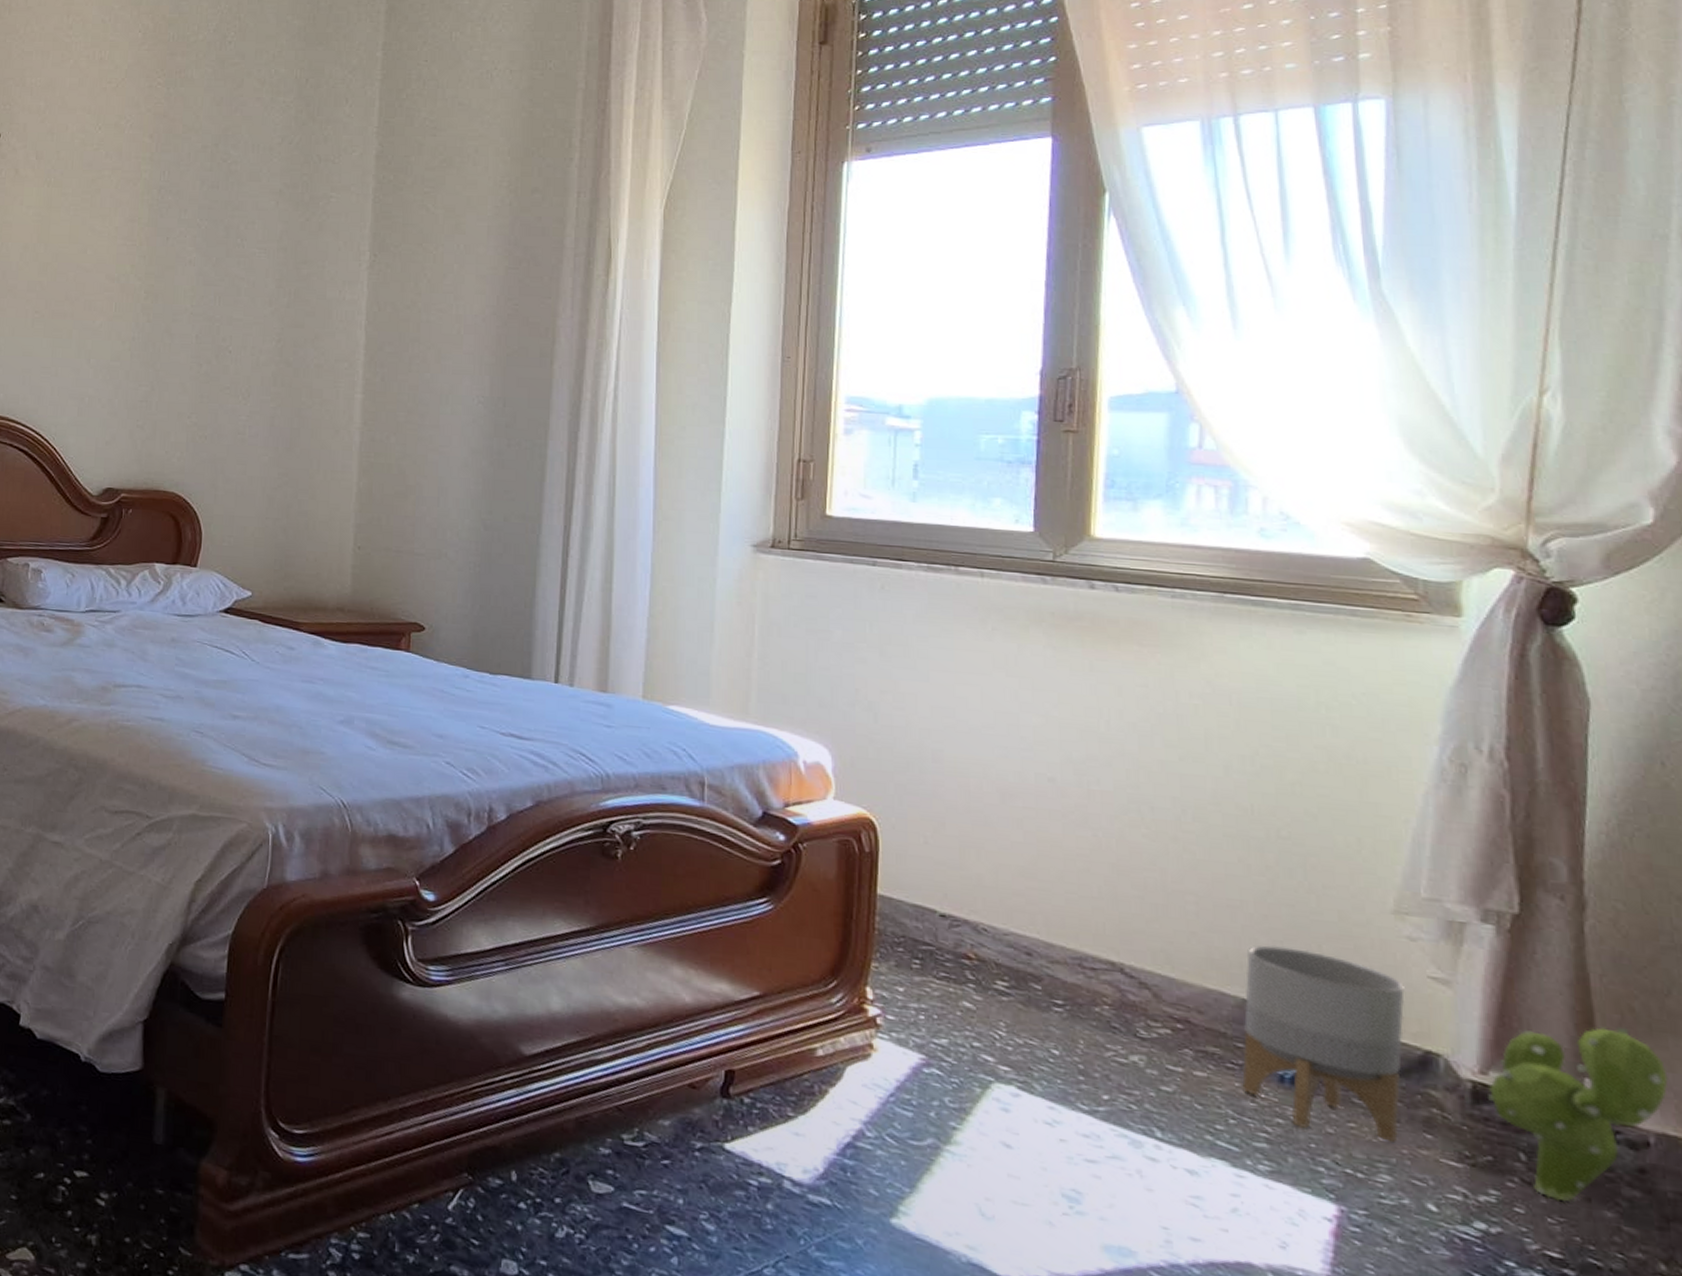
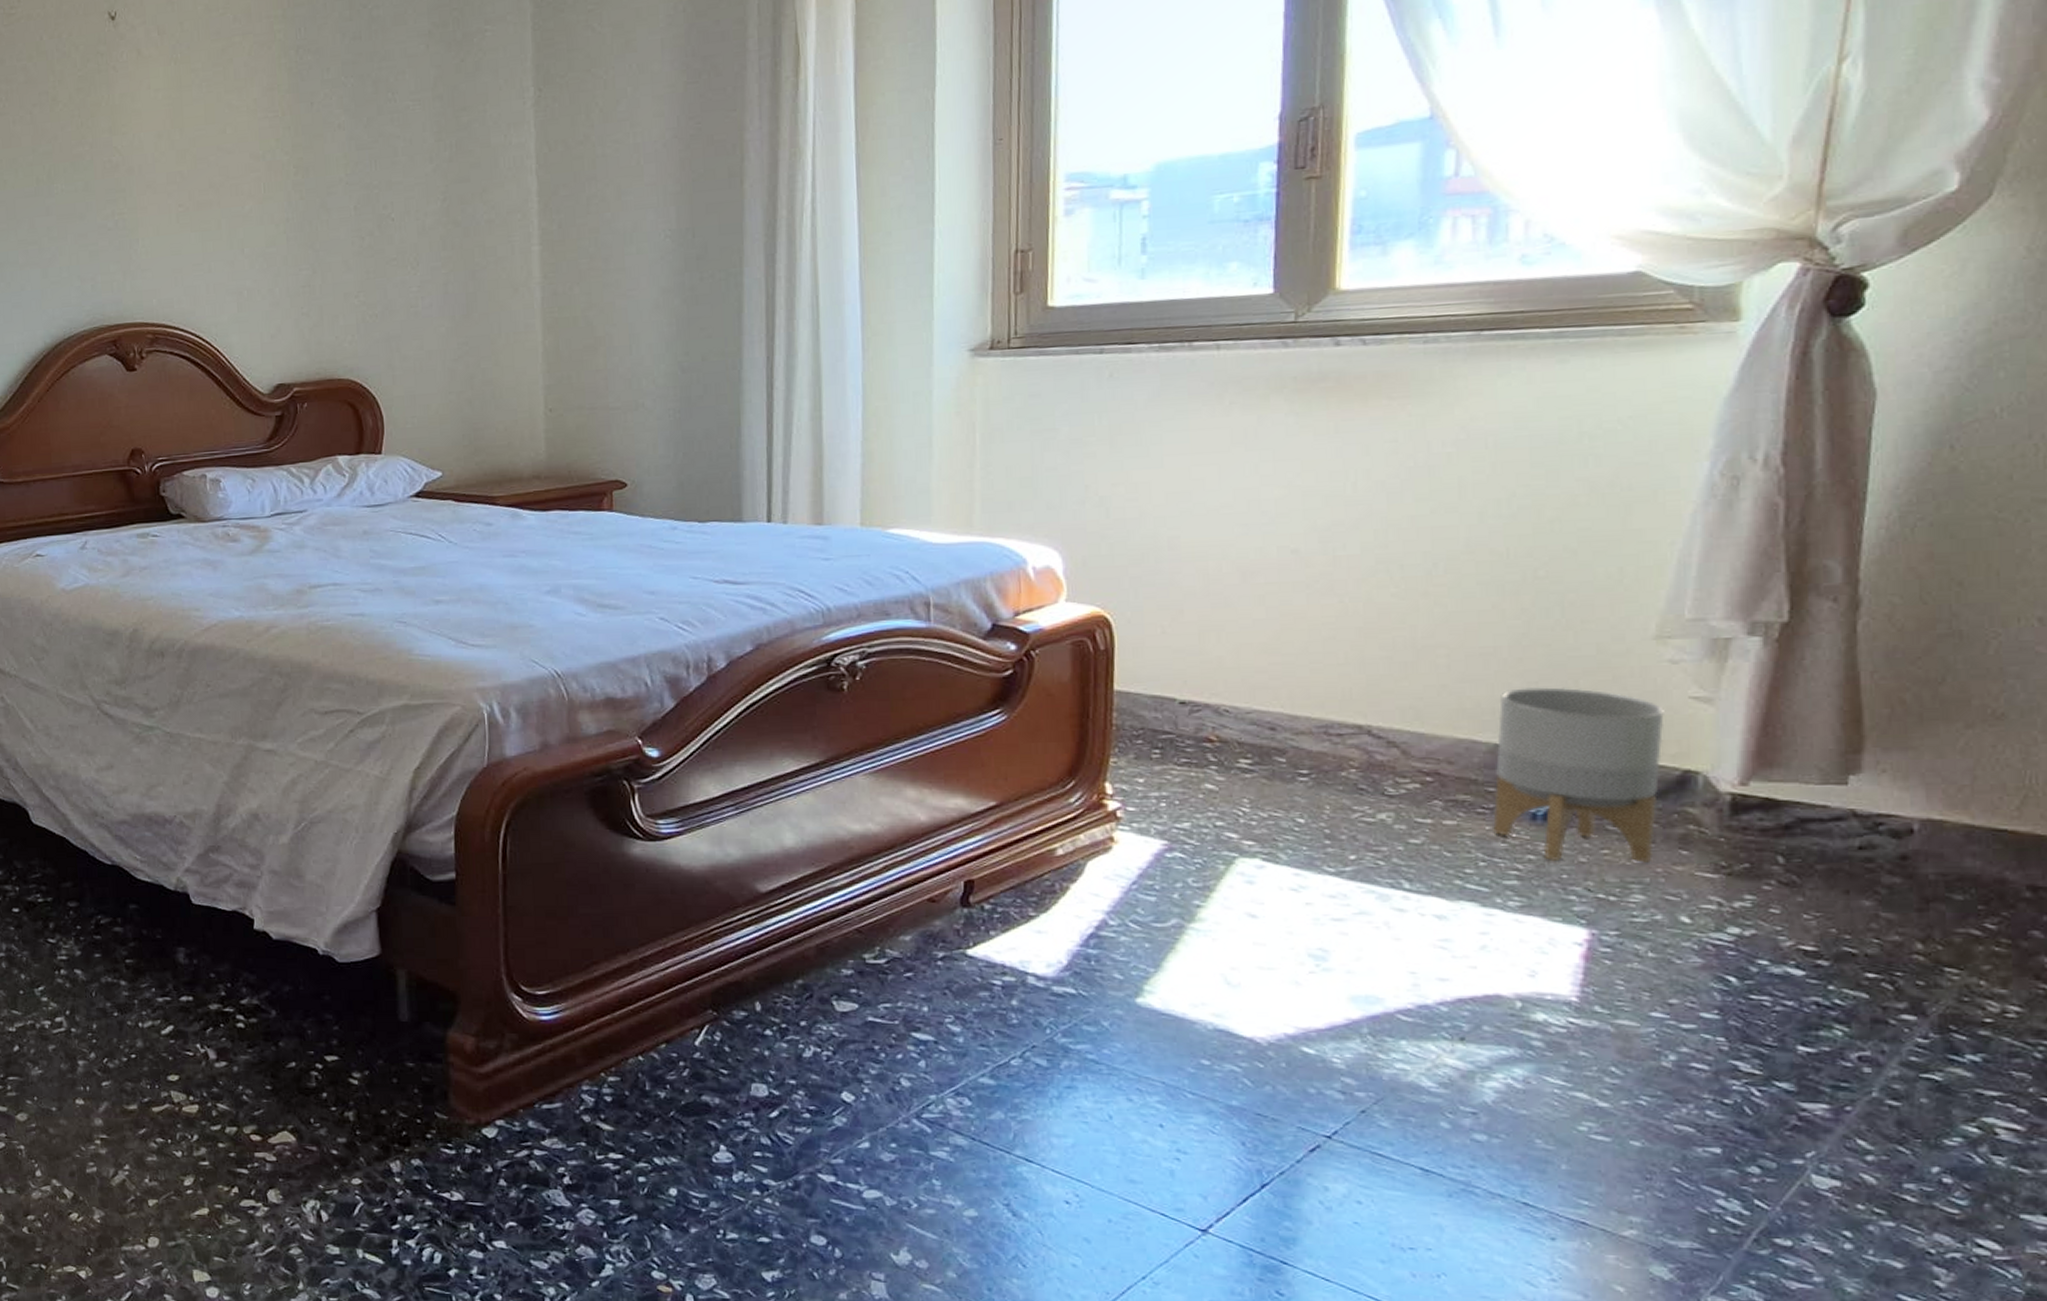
decorative plant: present [1486,1026,1668,1201] -> none [1746,720,1937,897]

